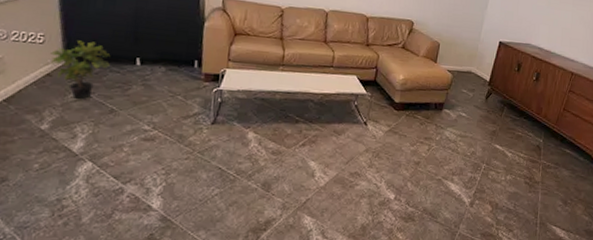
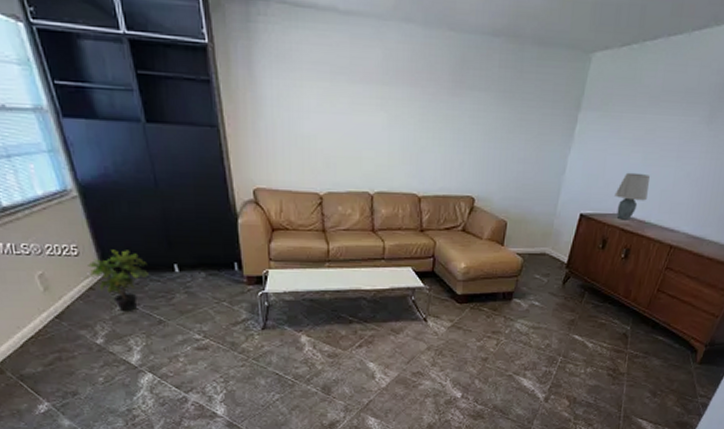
table lamp: none [526,12,553,50] -> present [614,172,650,220]

